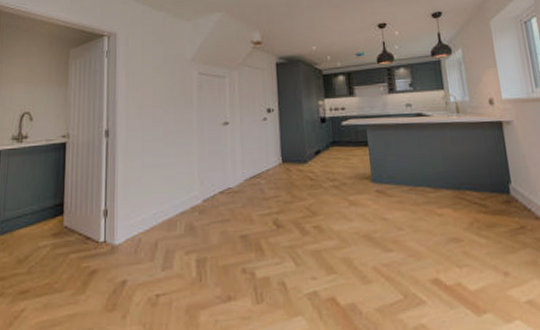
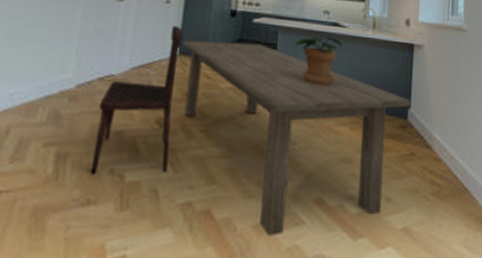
dining chair: none [224,139,291,274] -> present [90,26,183,174]
dining table: none [283,143,511,318] -> present [181,40,411,236]
potted plant: none [384,127,431,174] -> present [295,36,343,87]

